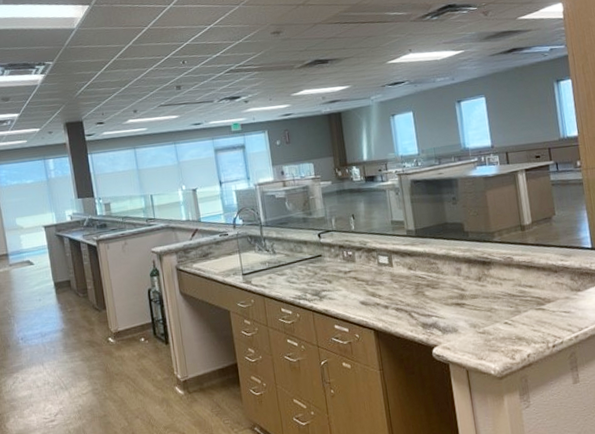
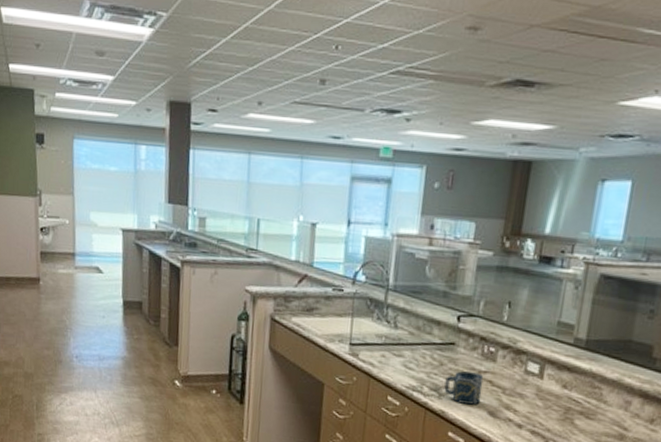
cup: none [321,273,352,301] -> present [444,371,484,405]

